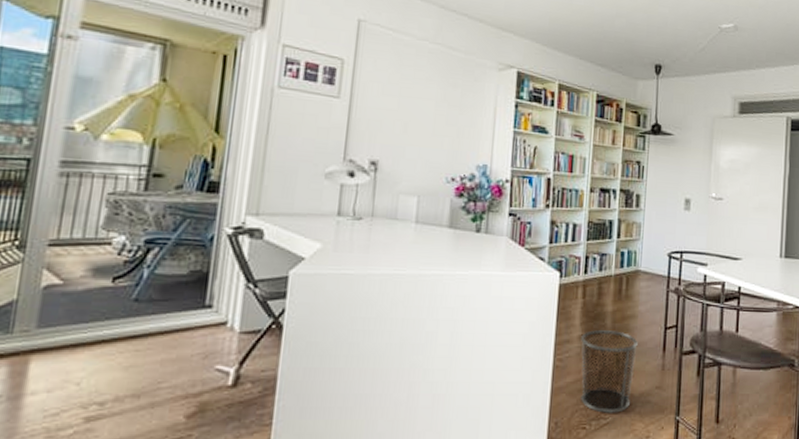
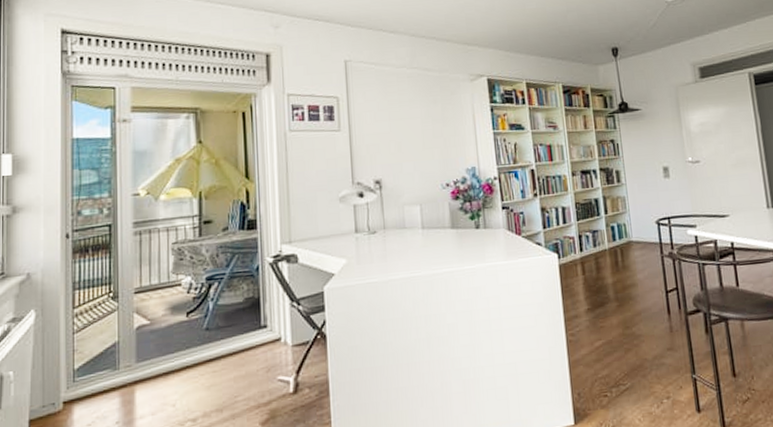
waste bin: present [581,330,638,413] -> none [588,300,645,380]

